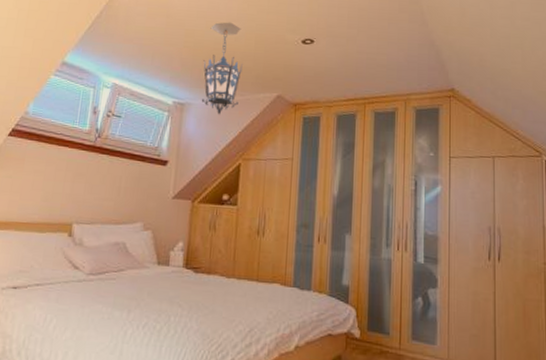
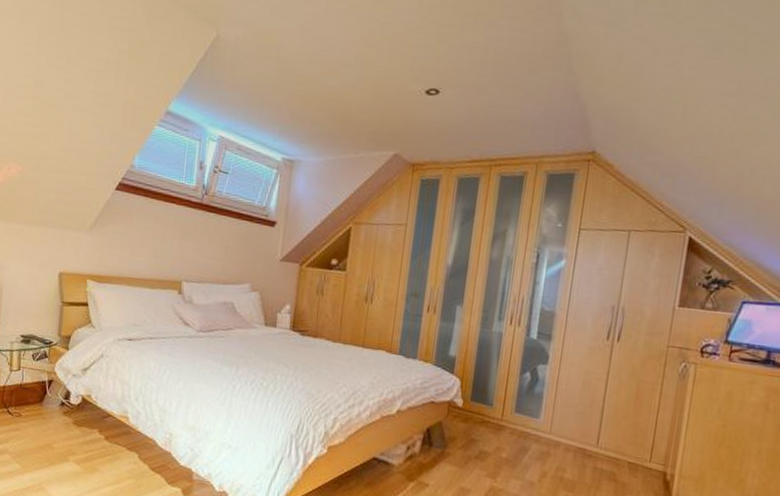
hanging lantern: present [201,22,243,115] -> none [312,67,359,174]

